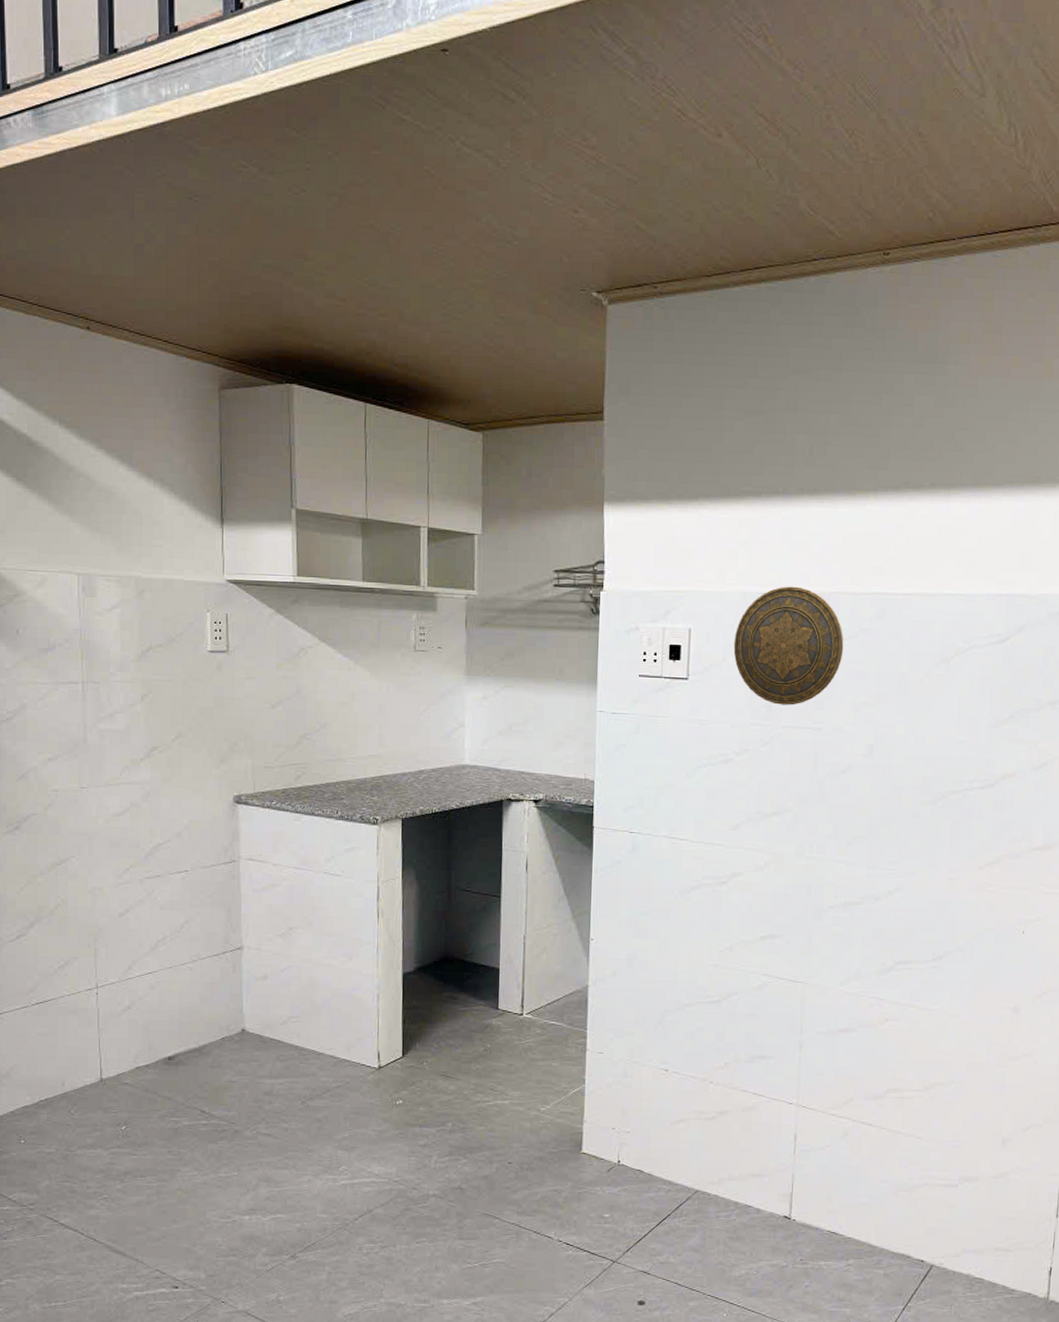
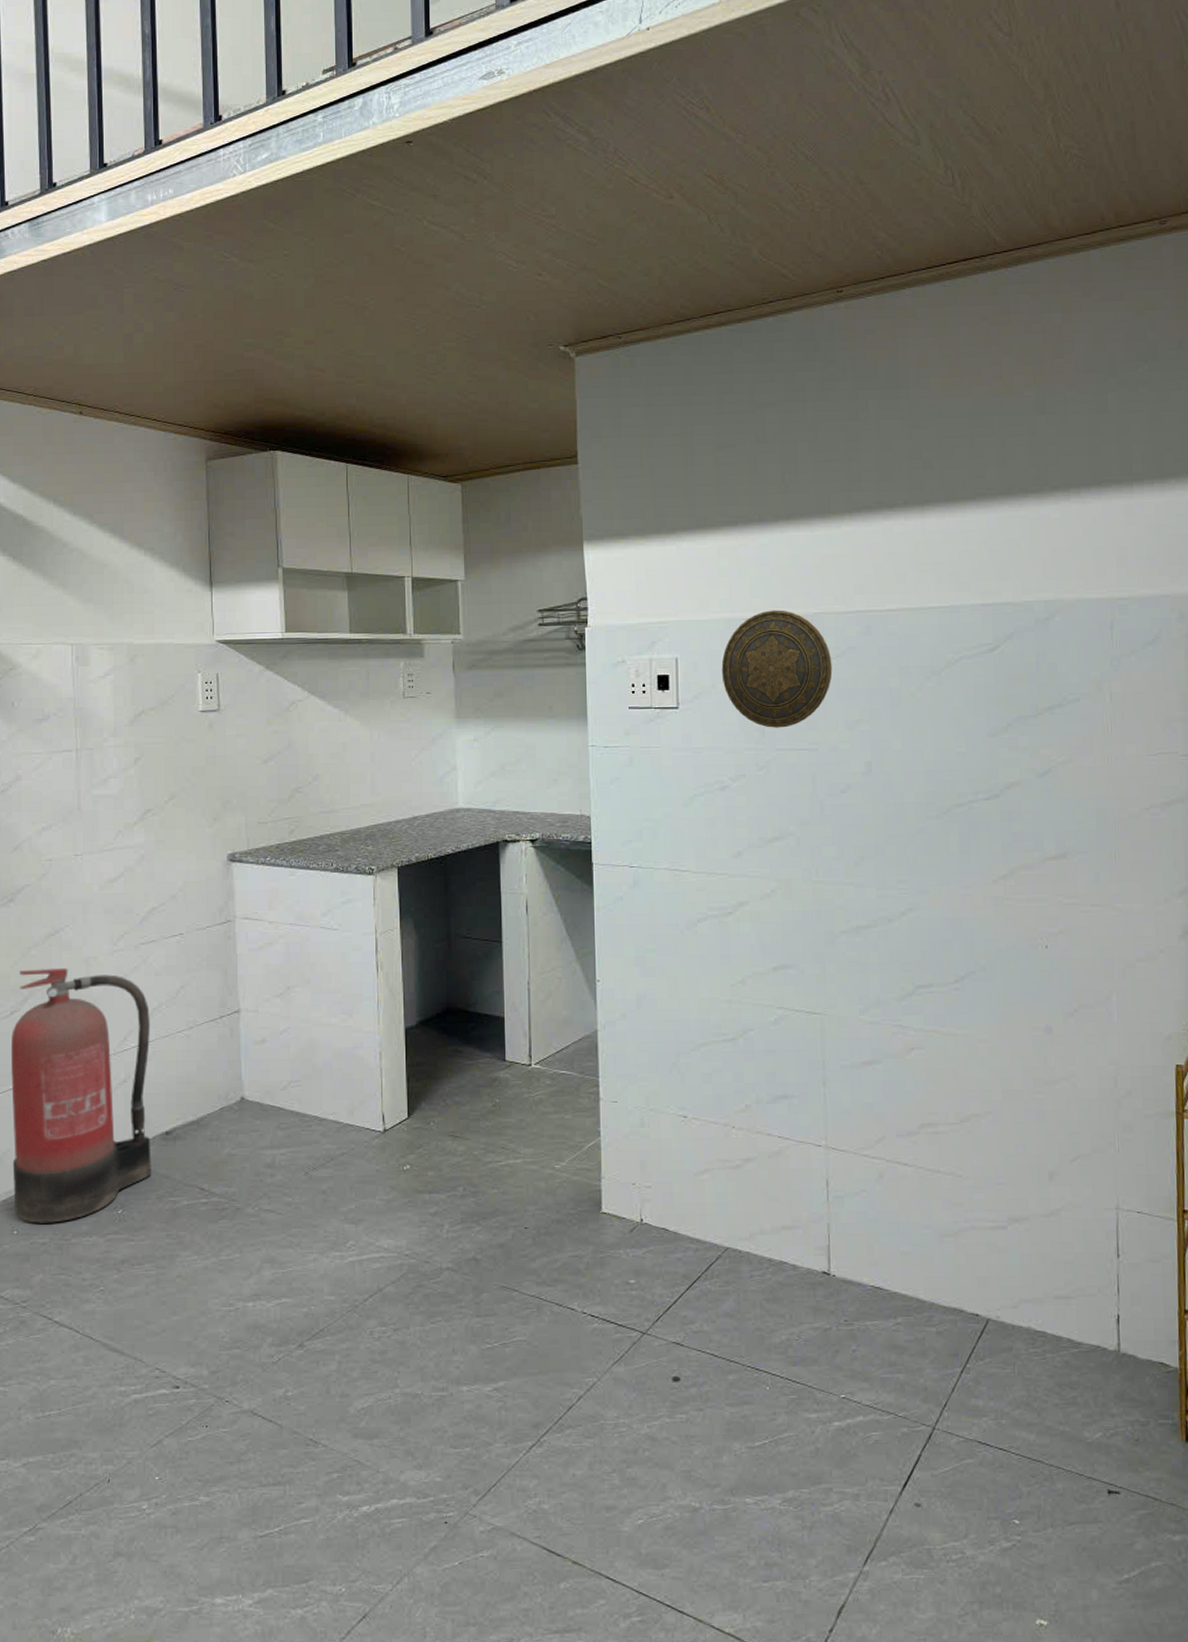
fire extinguisher: none [18,896,154,1135] -> present [11,967,151,1223]

